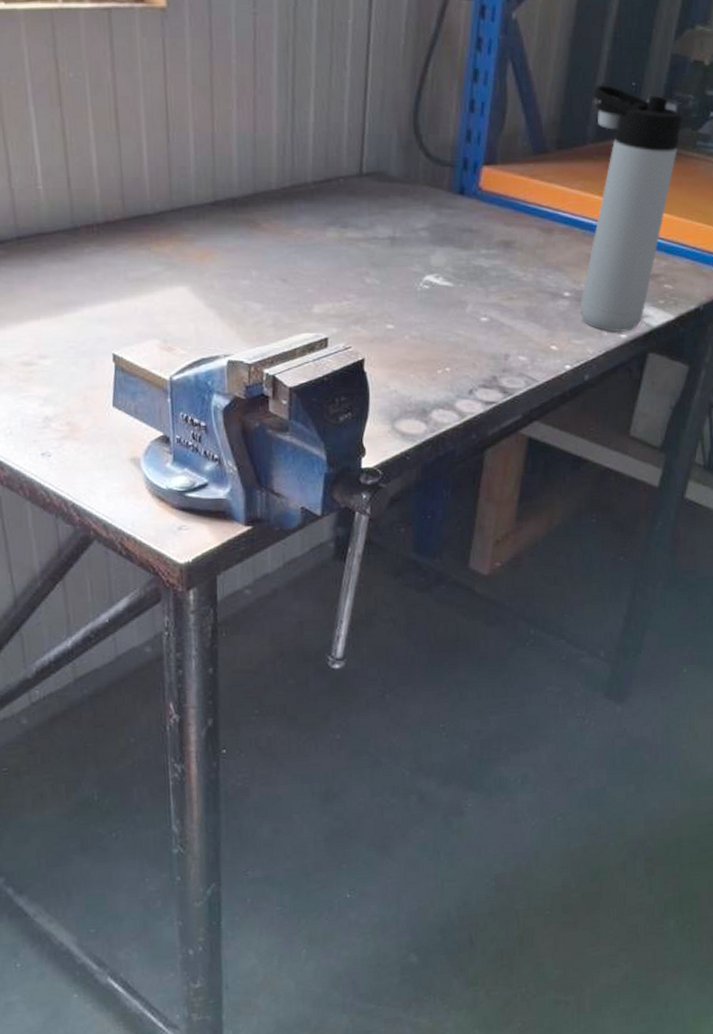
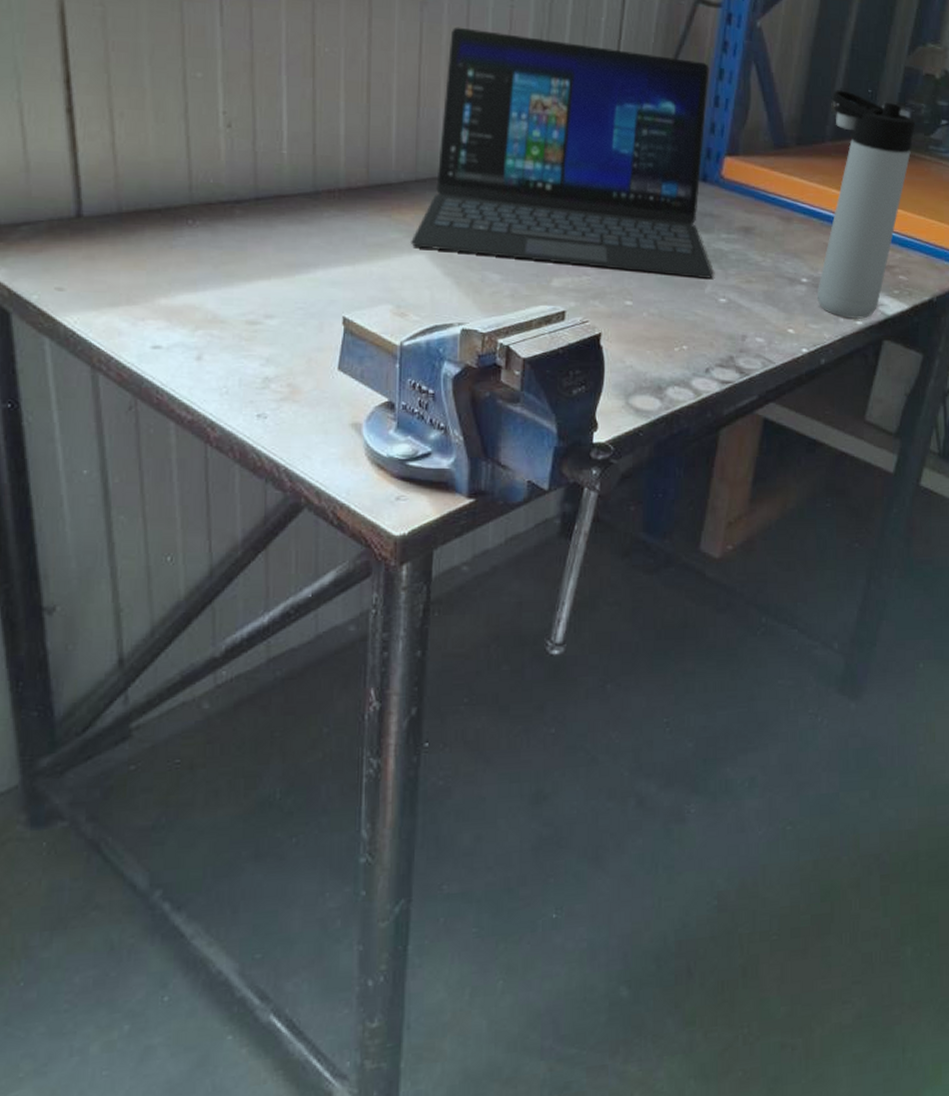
laptop: none [172,40,475,297] -> present [411,26,714,278]

